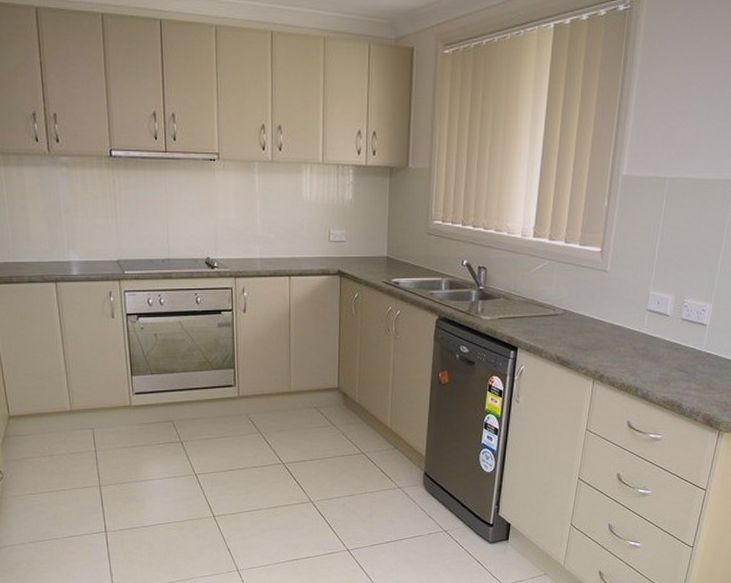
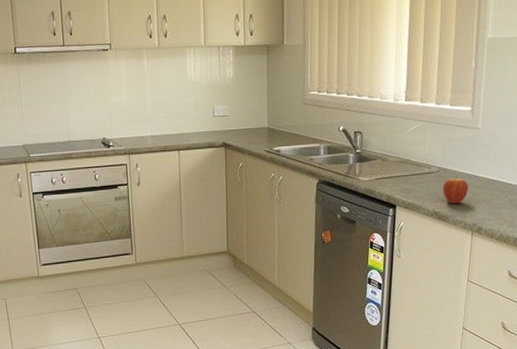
fruit: none [566,320,593,349] -> present [442,176,469,204]

